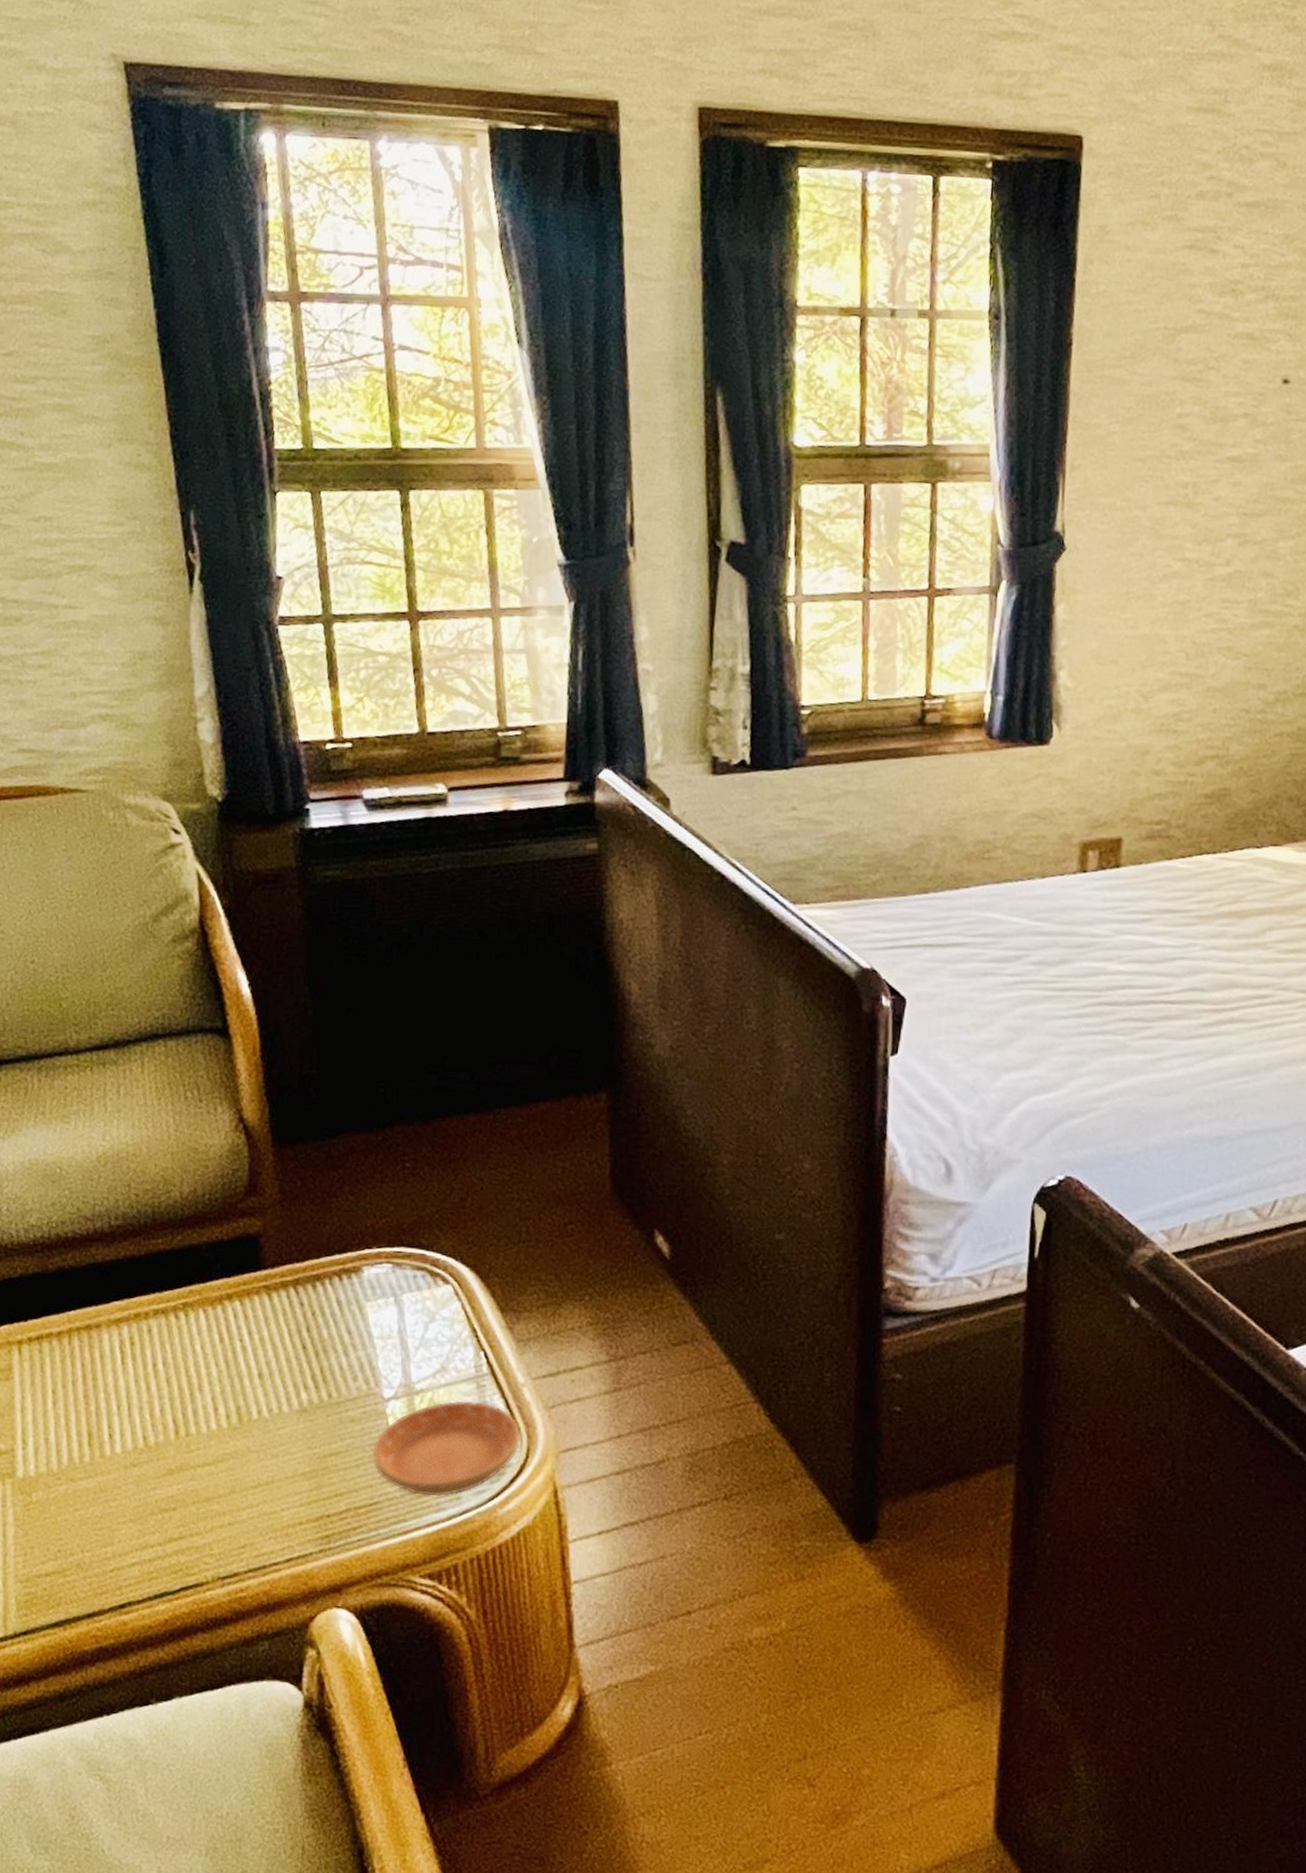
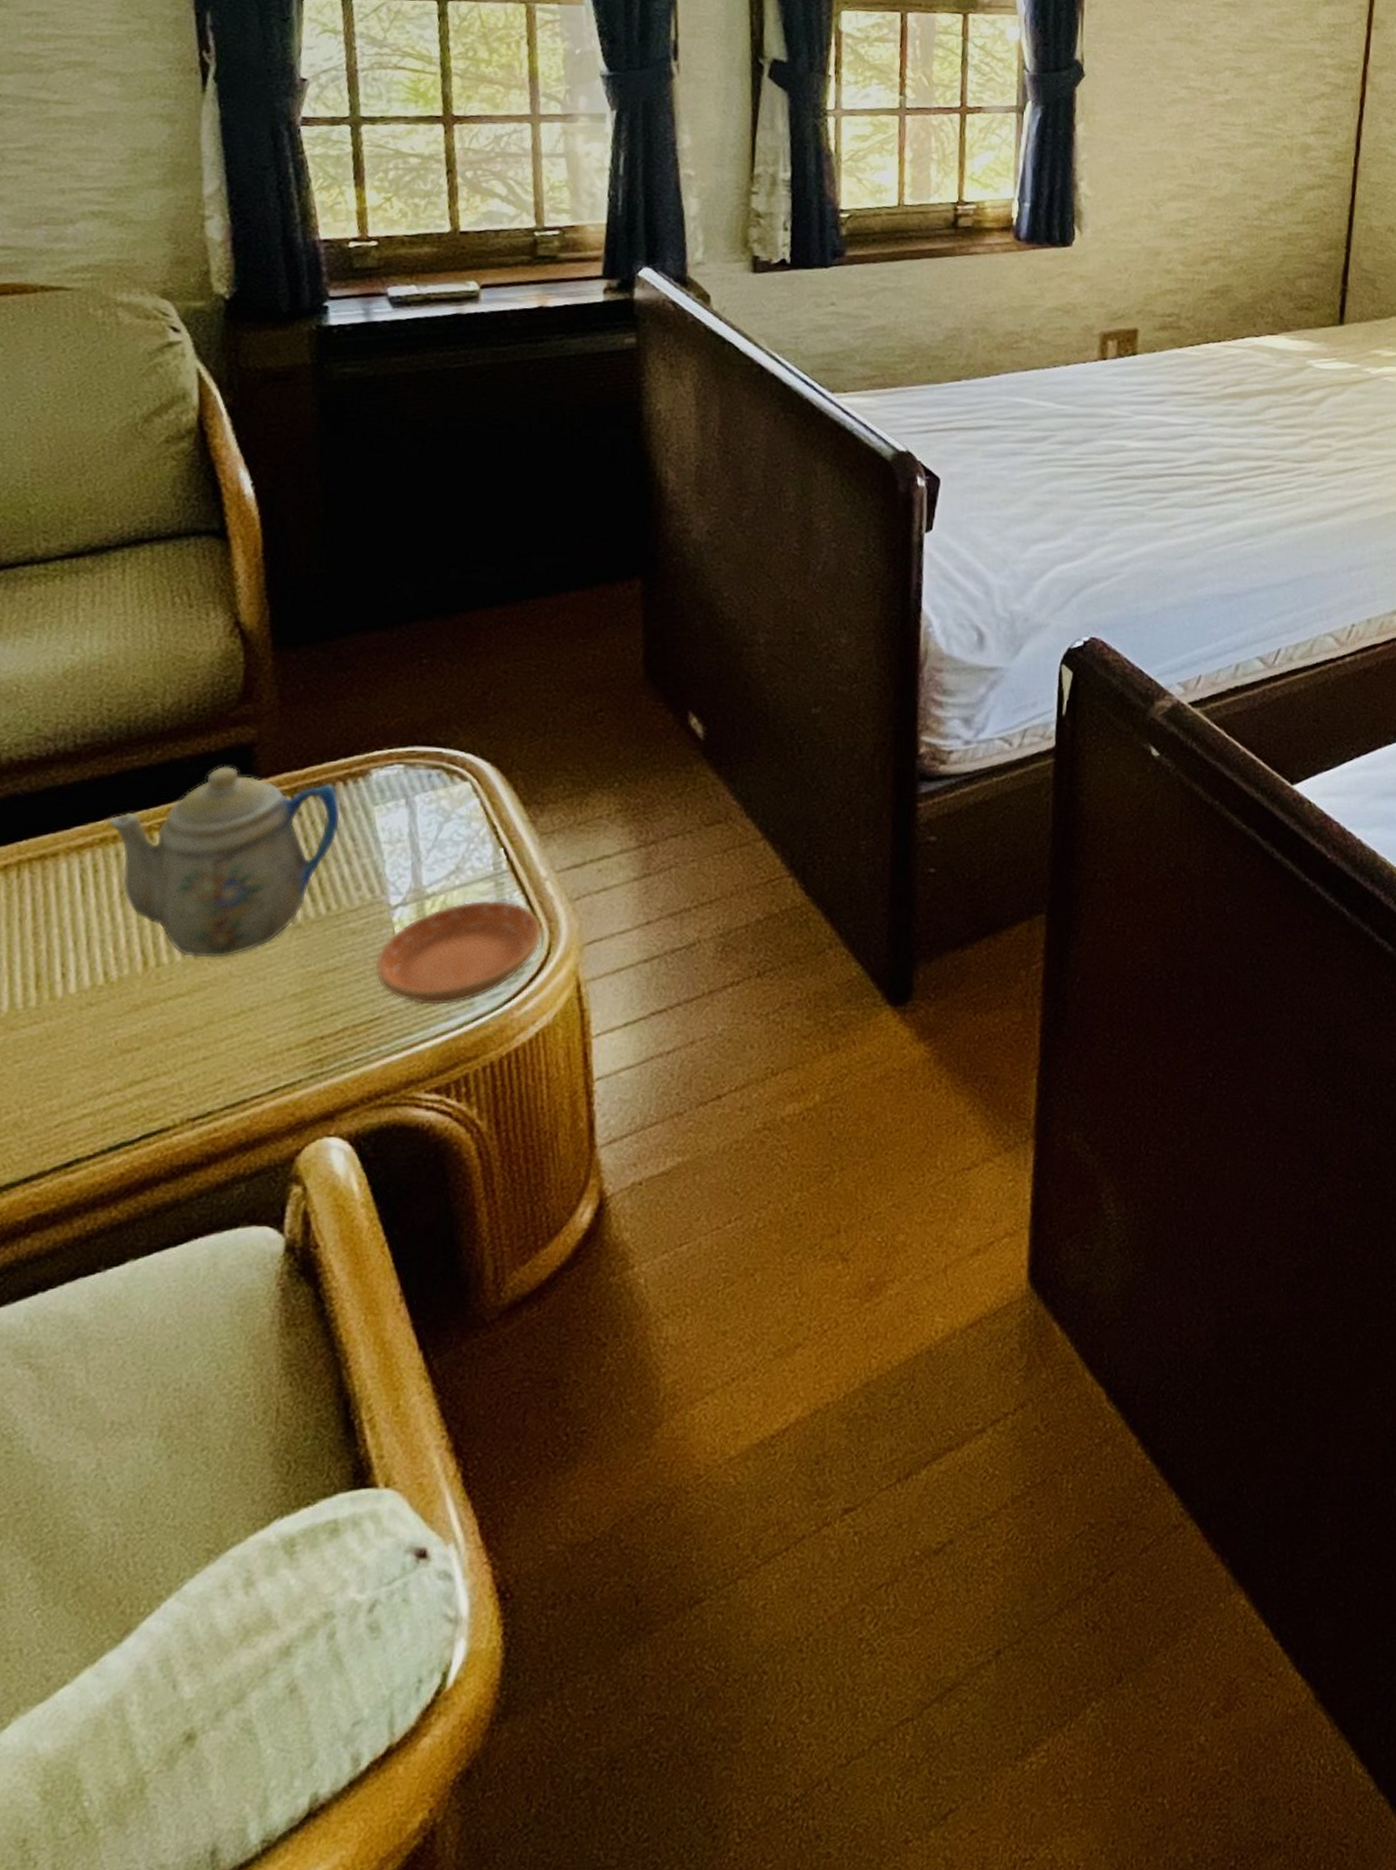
teapot: none [139,1254,337,1433] -> present [107,766,341,958]

